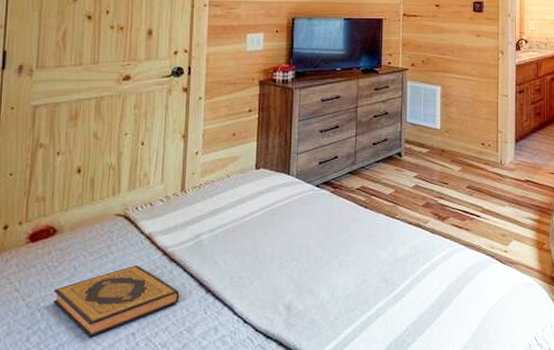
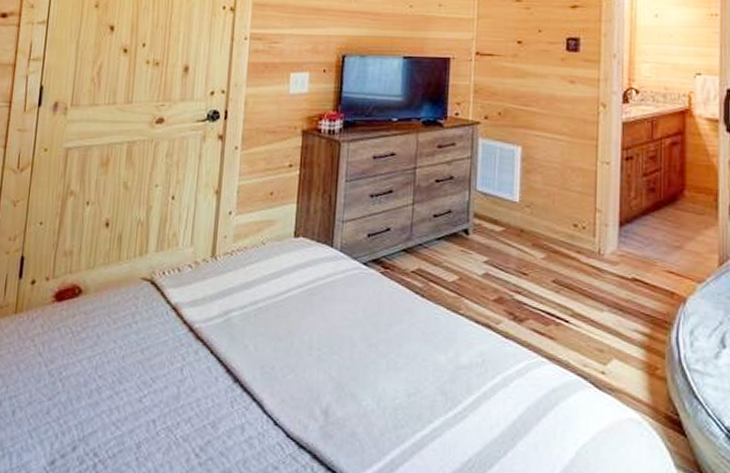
hardback book: present [53,266,179,338] -> none [74,340,205,419]

